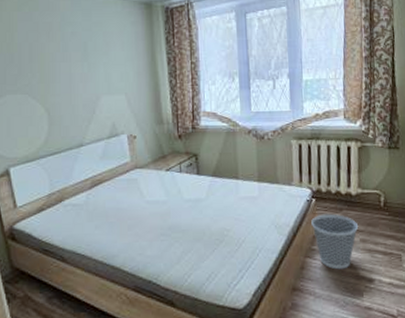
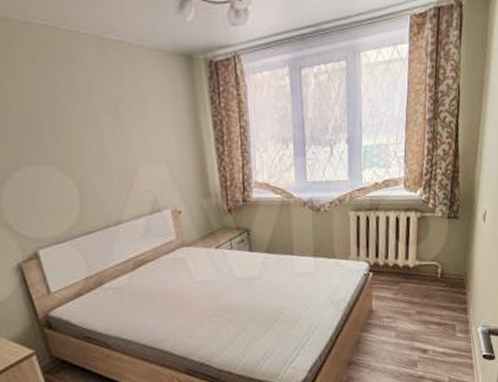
wastebasket: present [311,214,359,270] -> none [368,287,415,342]

